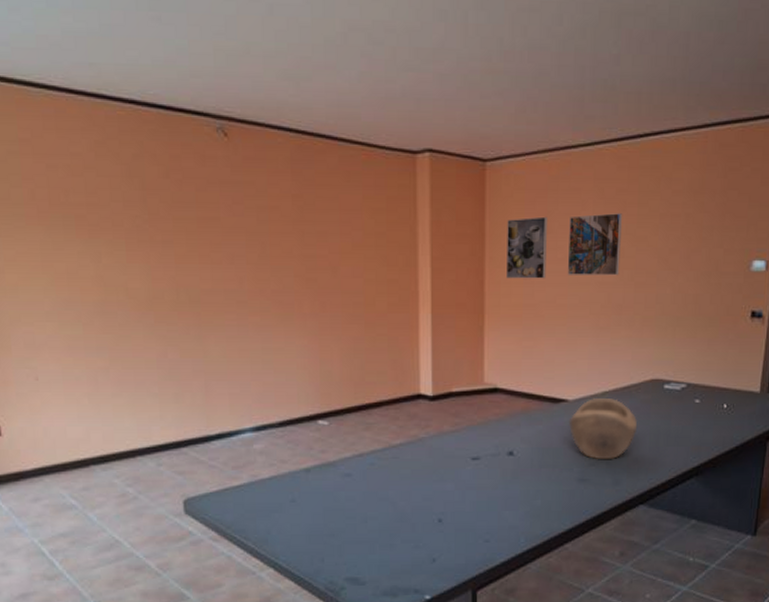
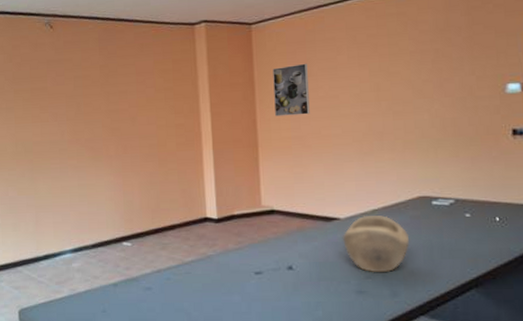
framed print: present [567,213,622,276] -> none [327,54,377,110]

